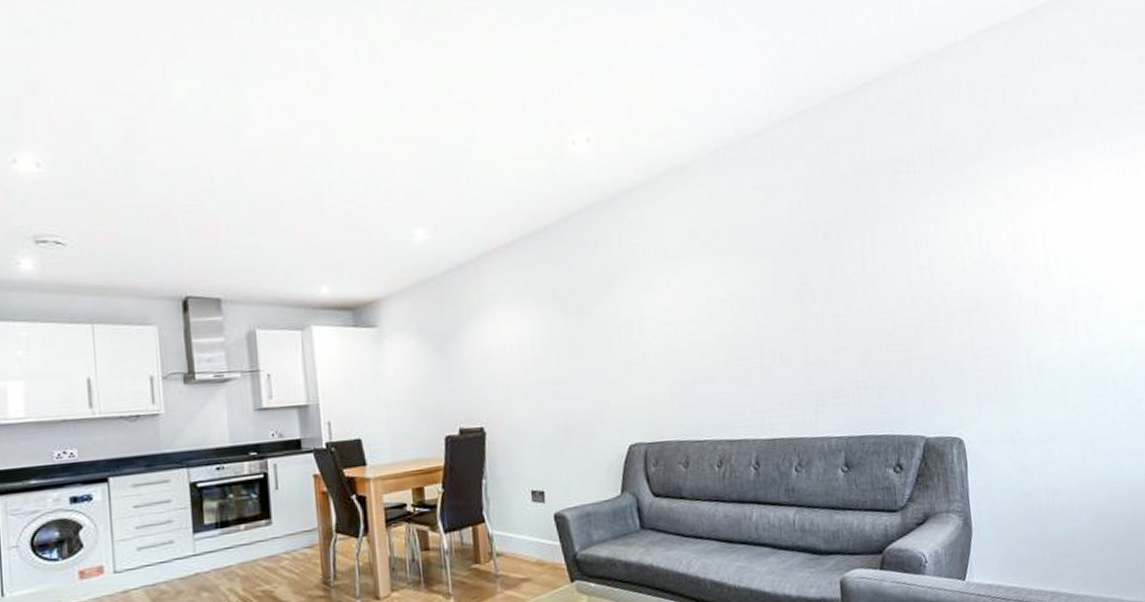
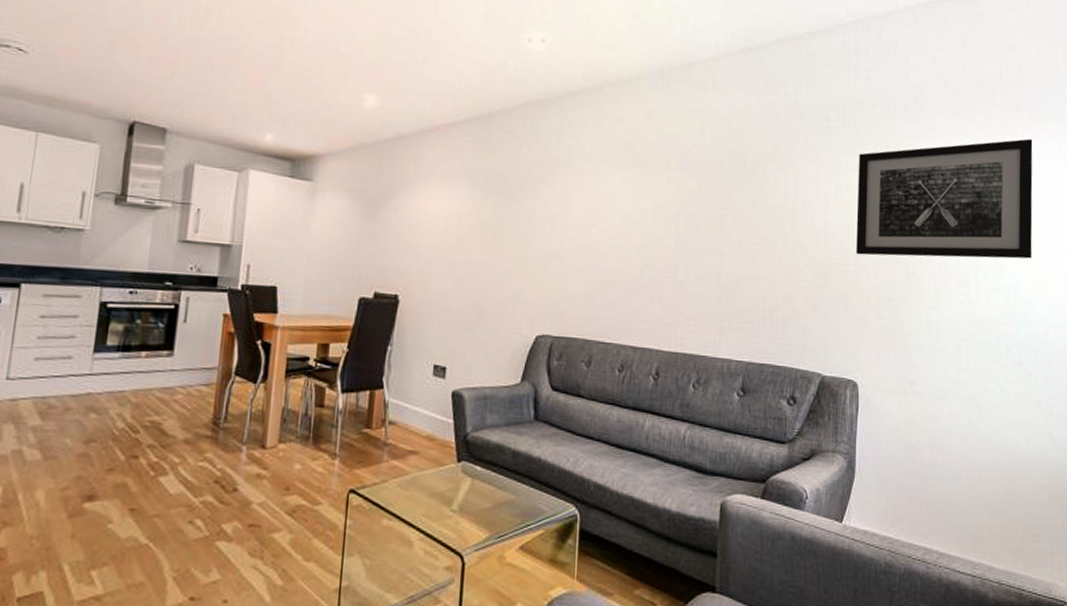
wall art: none [935,157,1130,309] -> present [856,139,1033,259]

